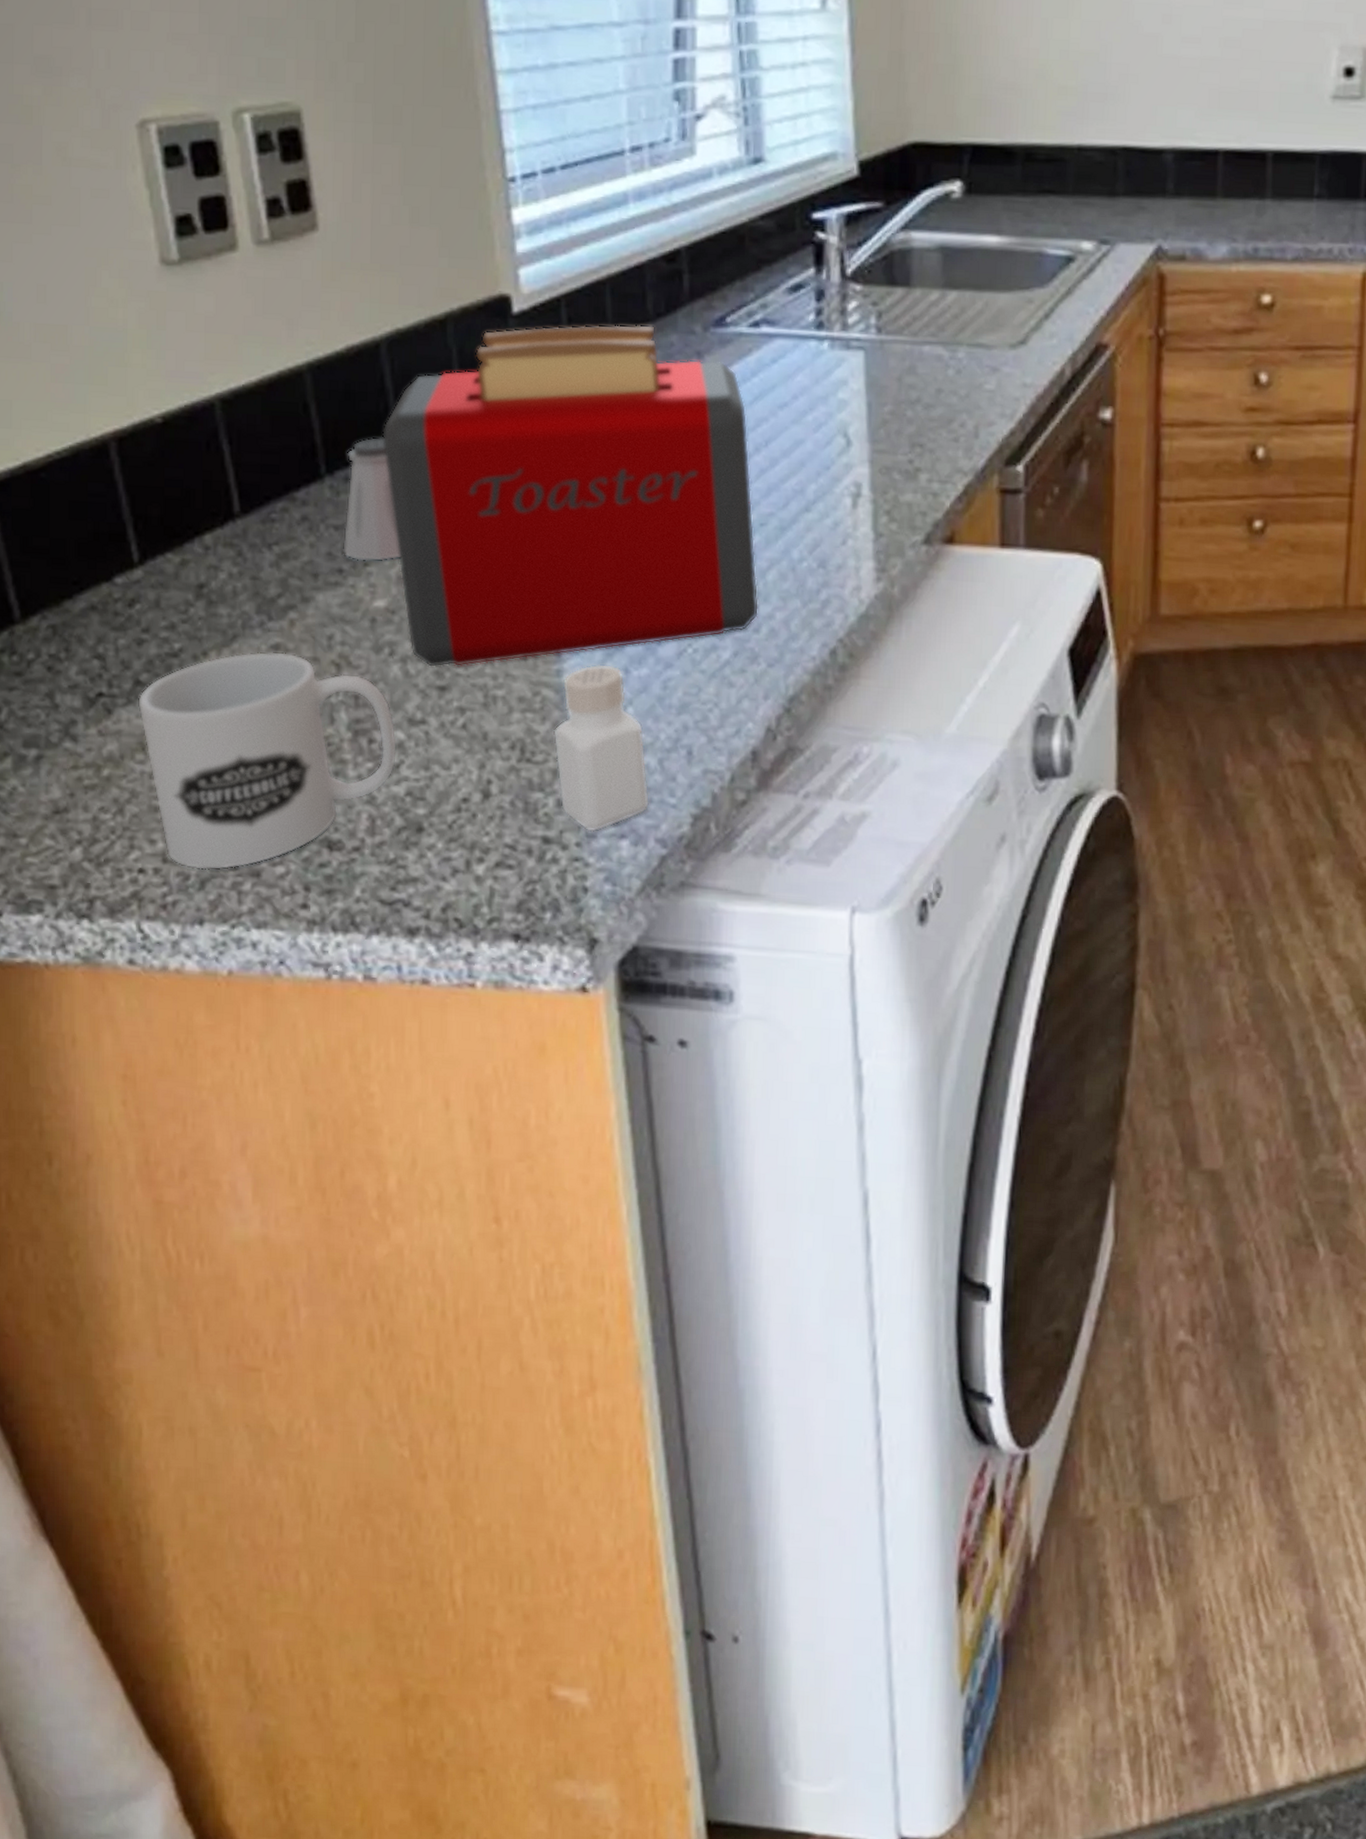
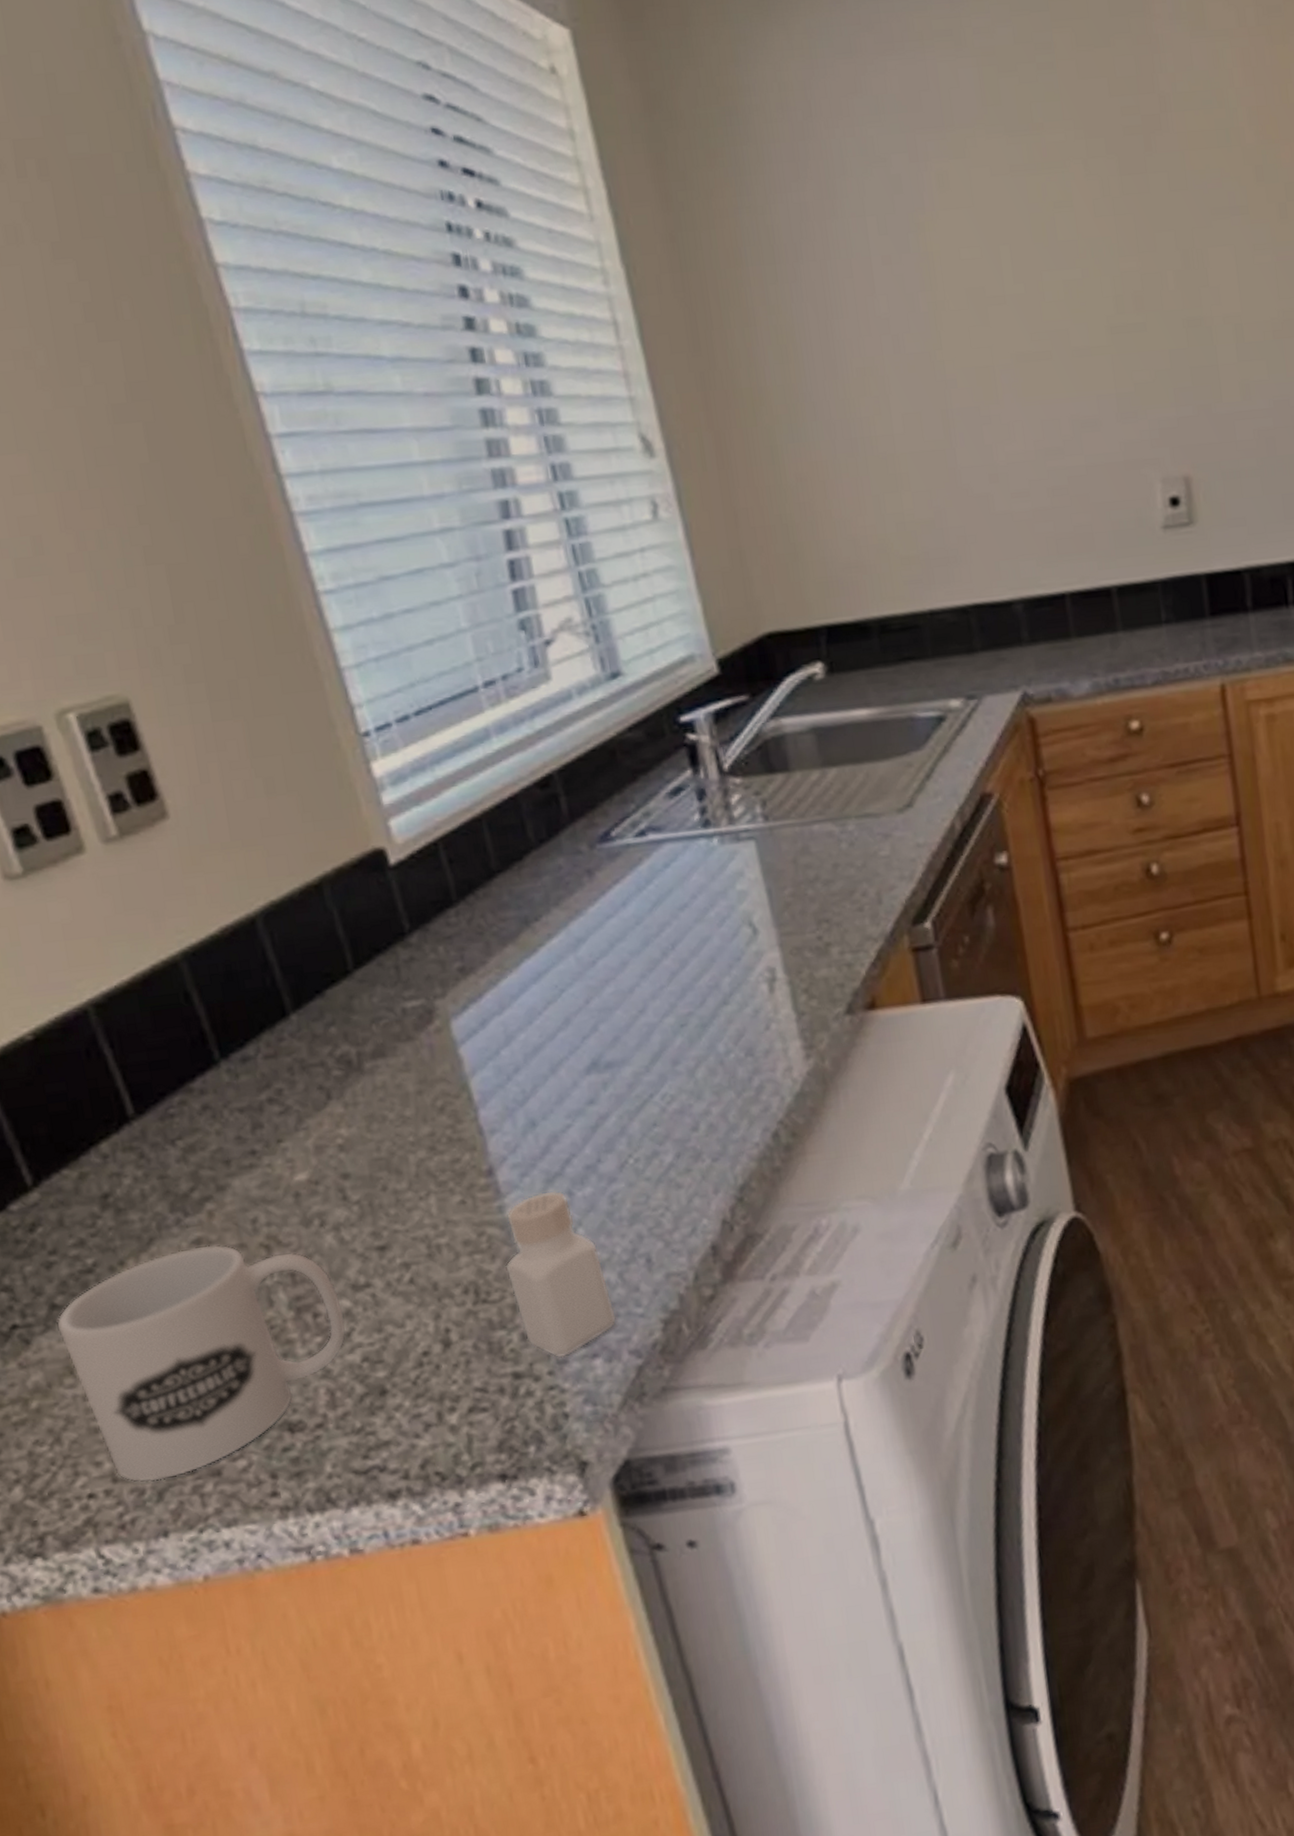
saltshaker: present [343,435,400,562] -> none [240,1010,315,1139]
toaster: present [382,324,759,667] -> none [273,852,695,1230]

